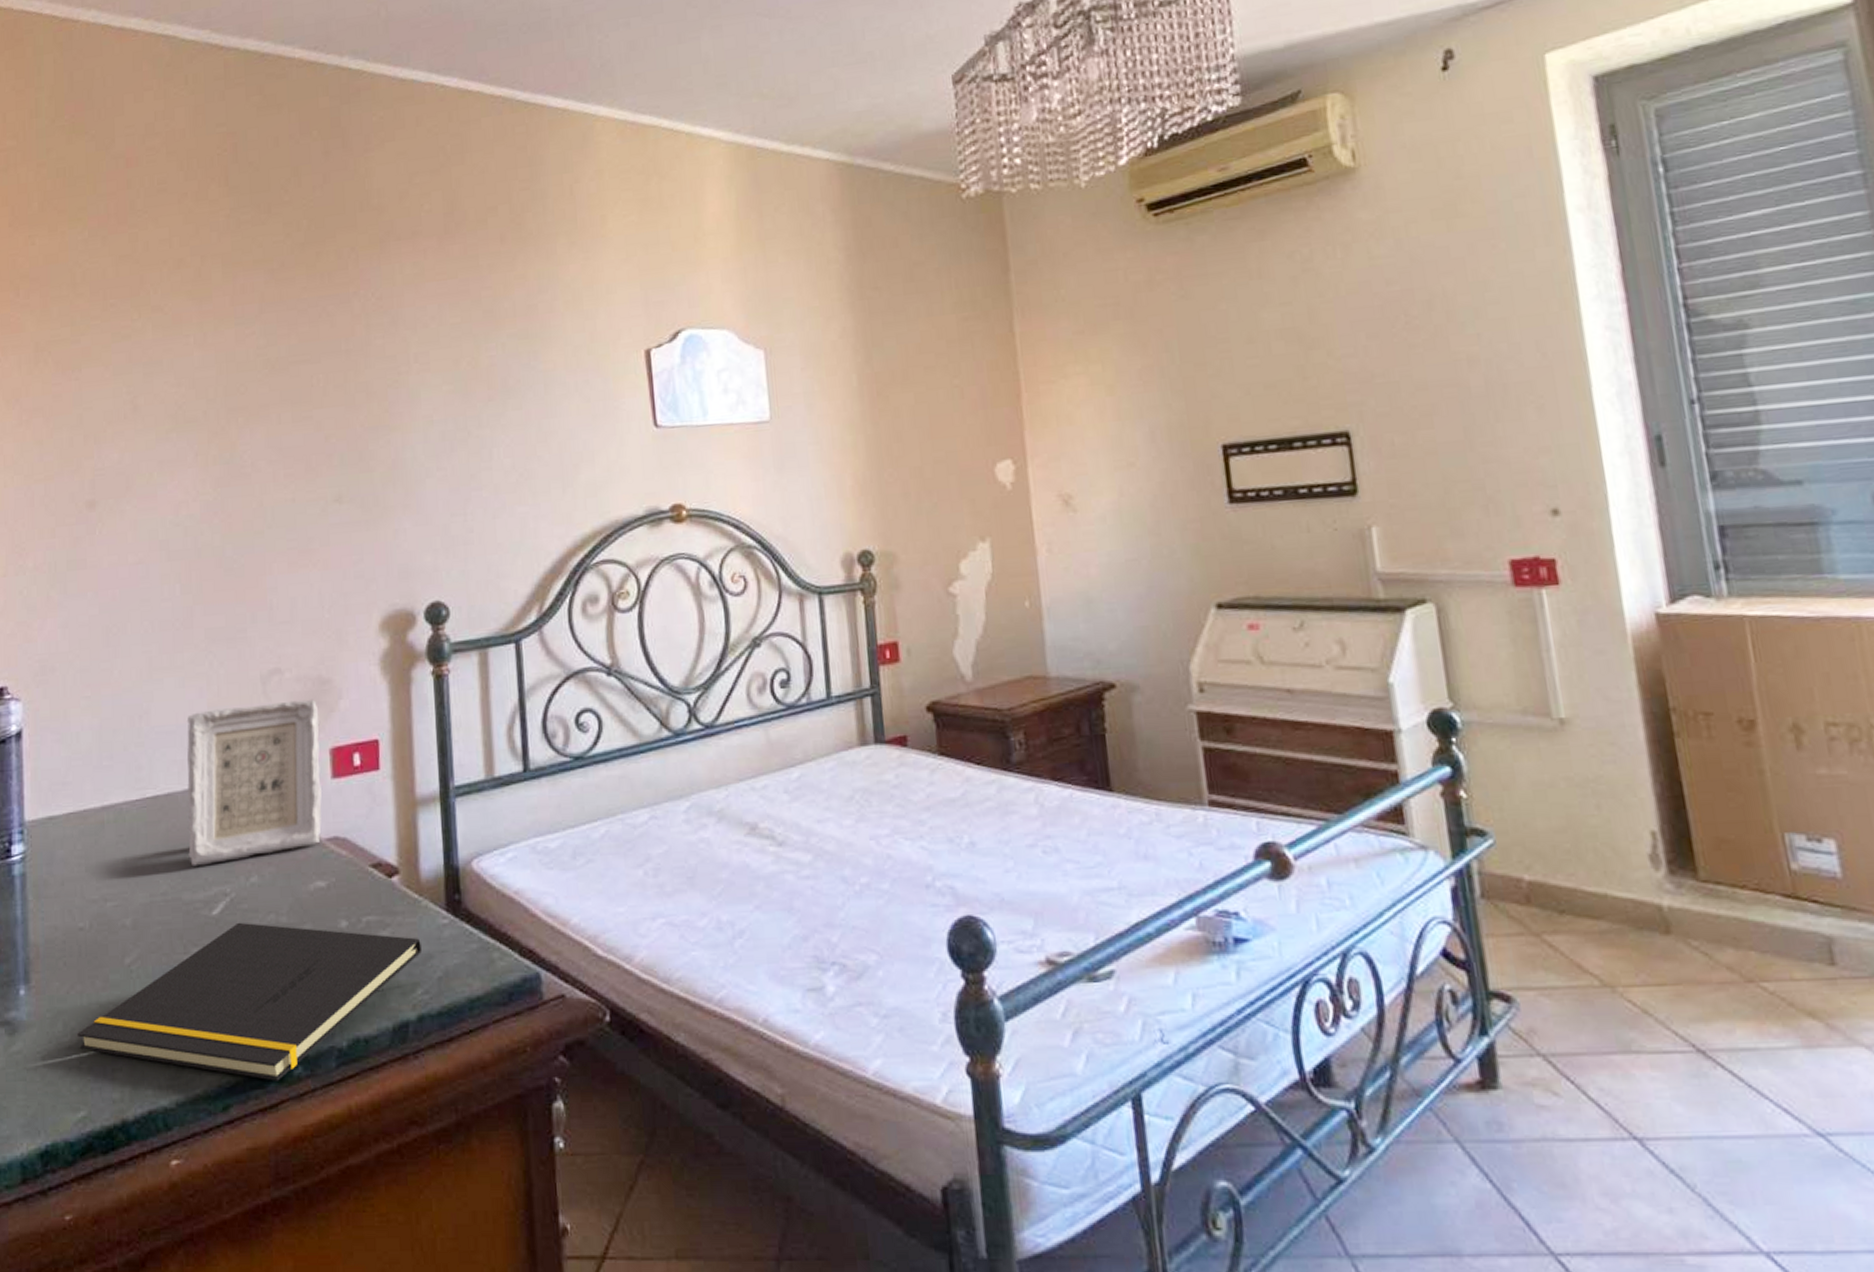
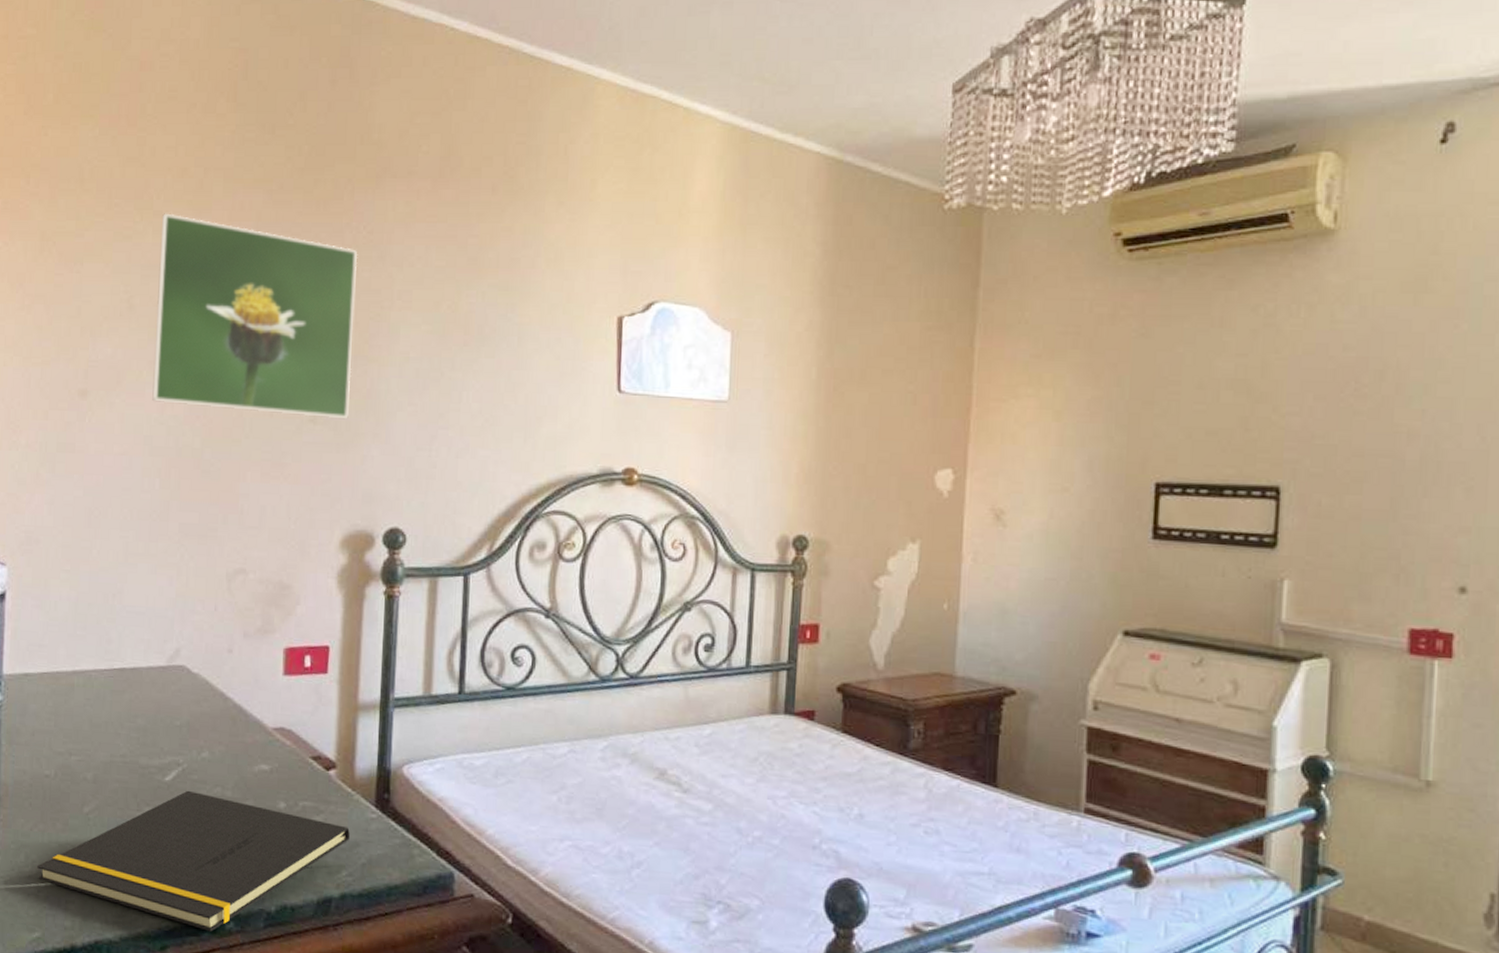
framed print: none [161,306,375,504] -> present [152,213,358,419]
picture frame: present [186,699,322,867] -> none [148,598,277,737]

